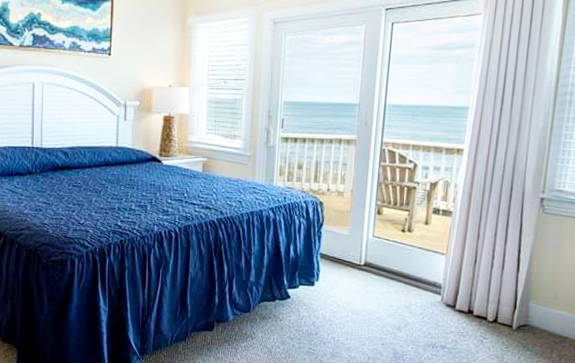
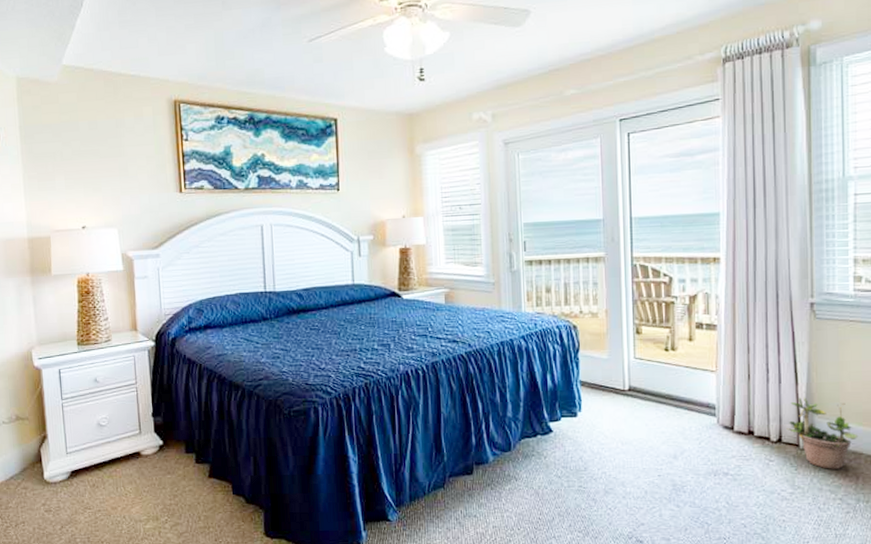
potted plant: none [503,283,567,350] -> present [787,397,859,469]

